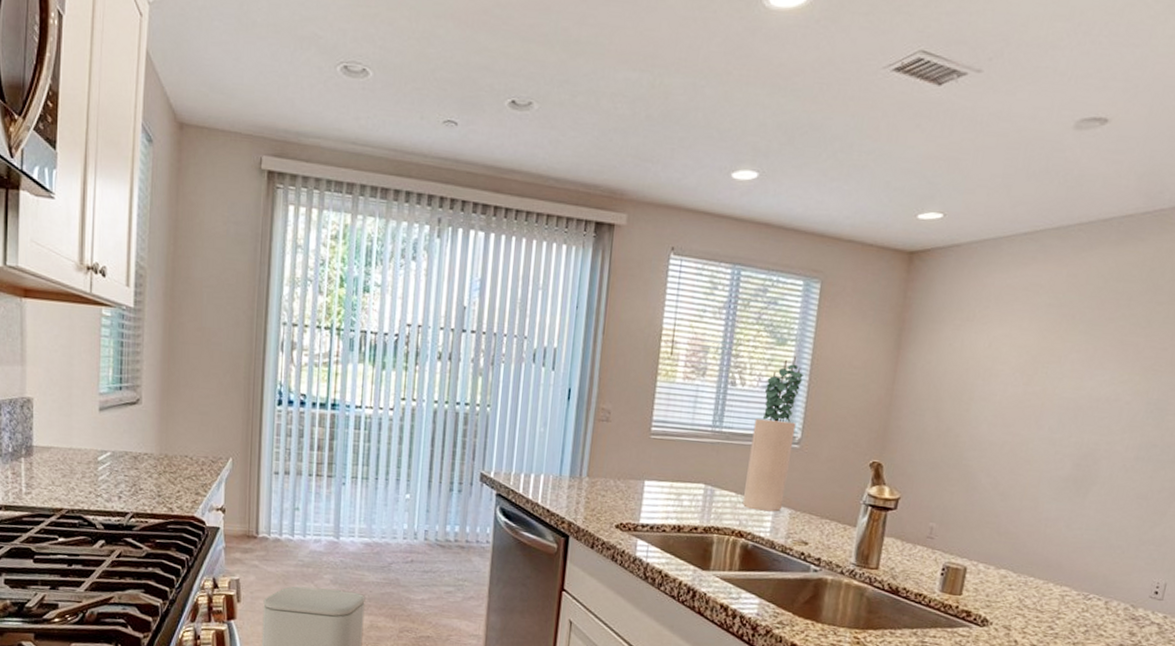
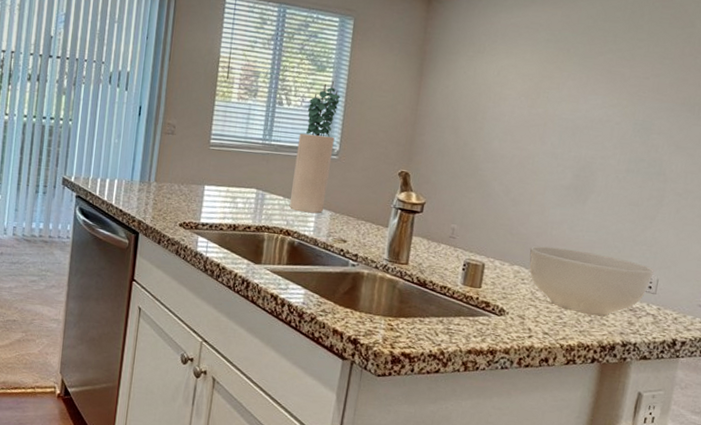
bowl: none [1018,546,1162,626] -> present [529,245,654,316]

